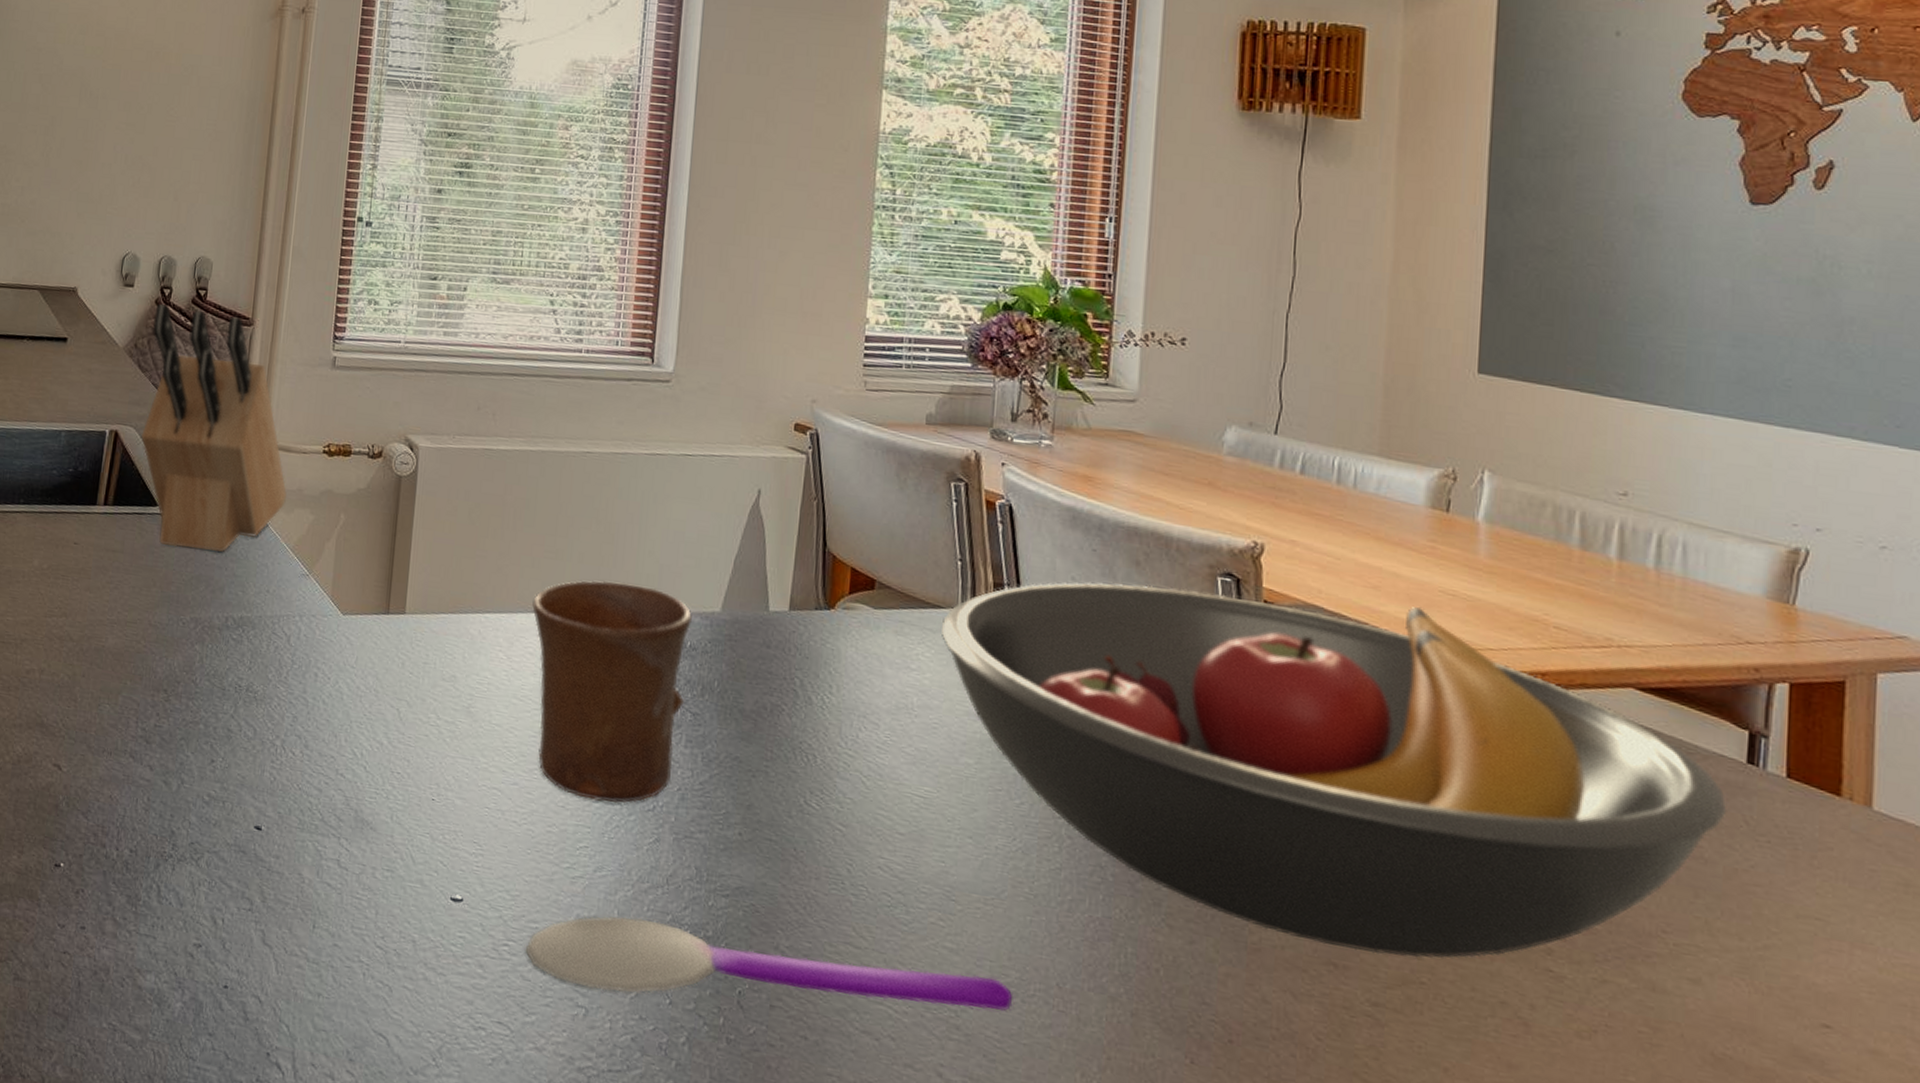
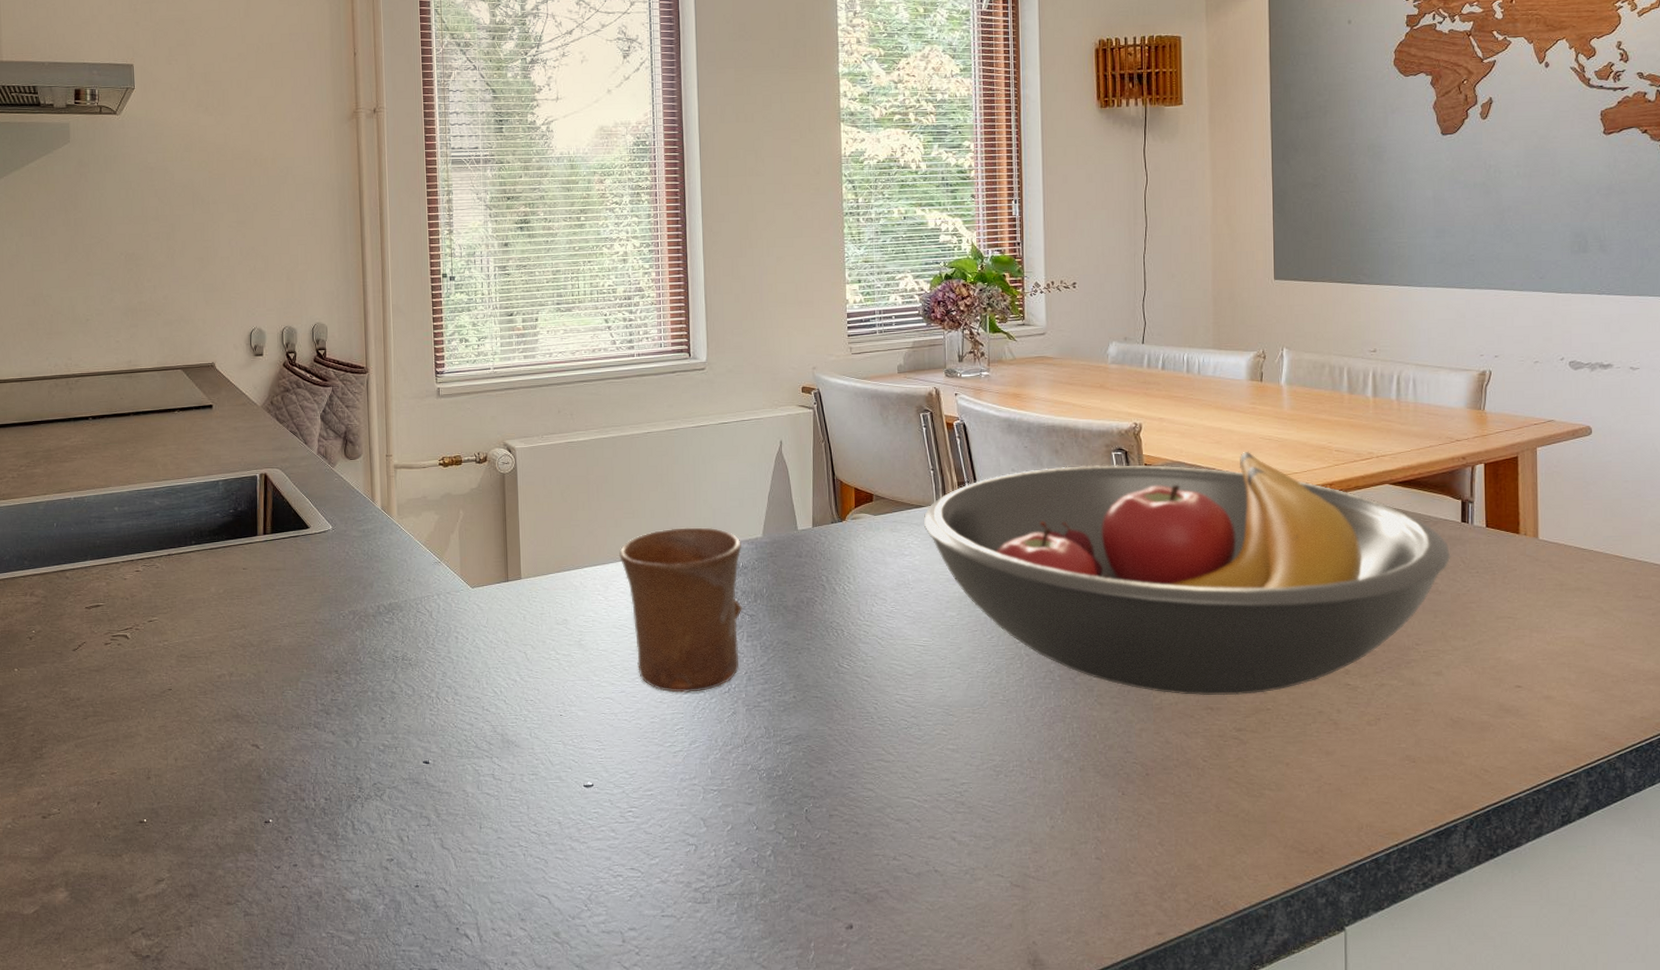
knife block: present [141,304,287,552] -> none [283,366,414,558]
spoon: present [525,916,1013,1011] -> none [645,764,999,830]

